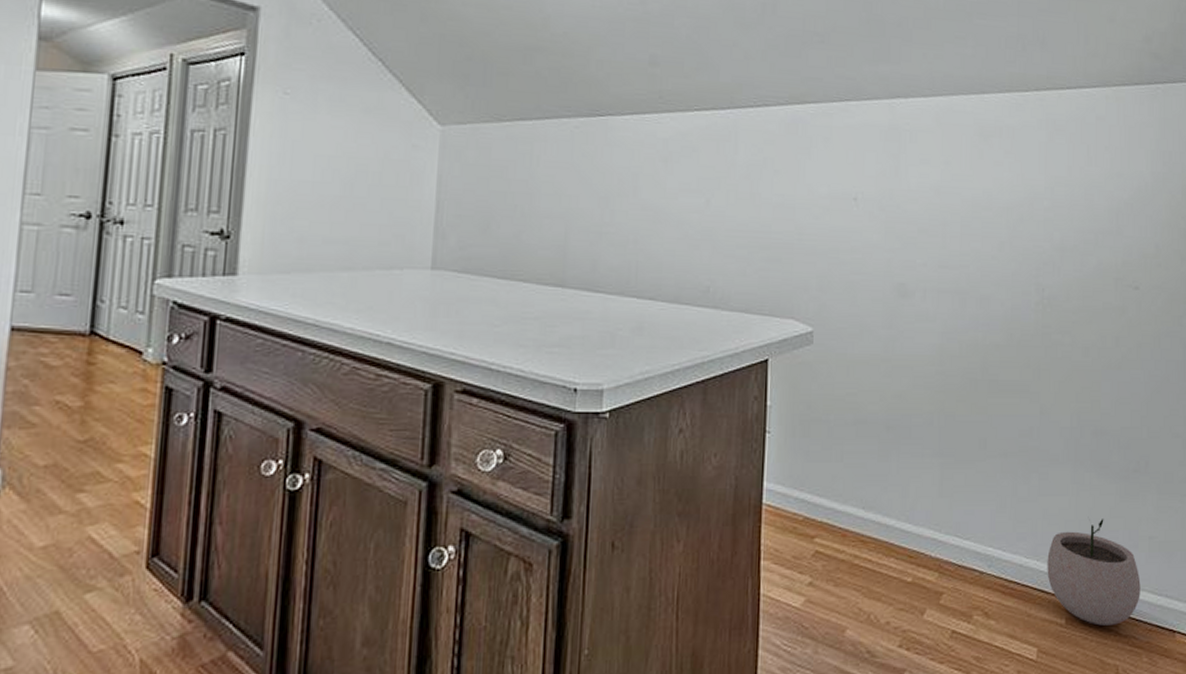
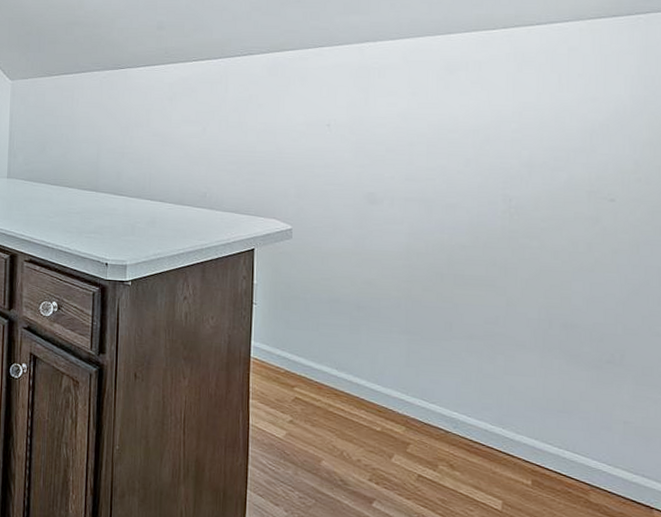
plant pot: present [1047,519,1141,626] -> none [513,399,614,493]

